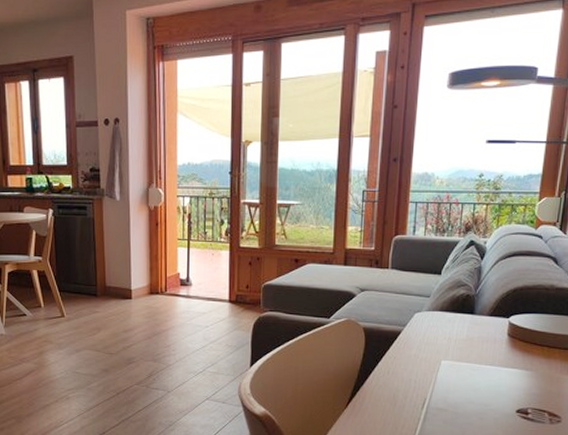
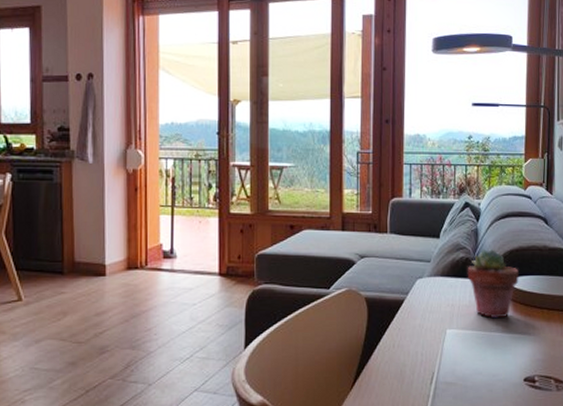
potted succulent: none [466,287,521,353] -> present [467,250,519,319]

